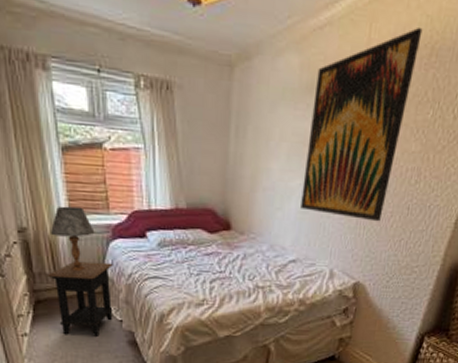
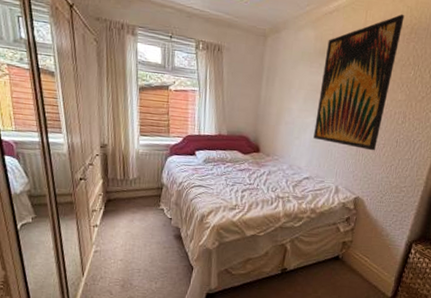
side table: present [48,261,113,336] -> none [118,170,169,230]
table lamp: present [51,206,95,272] -> none [125,129,157,179]

